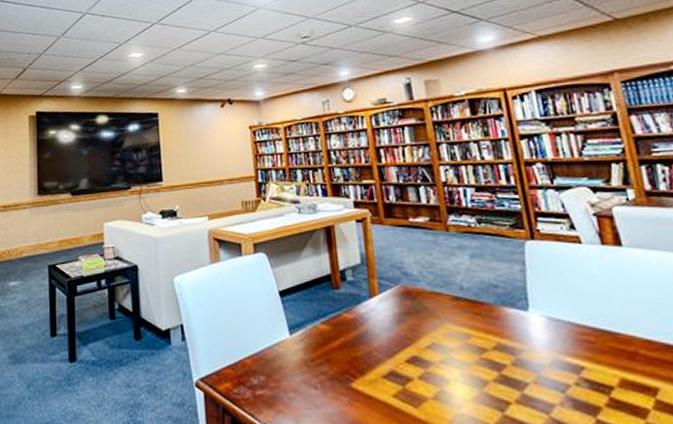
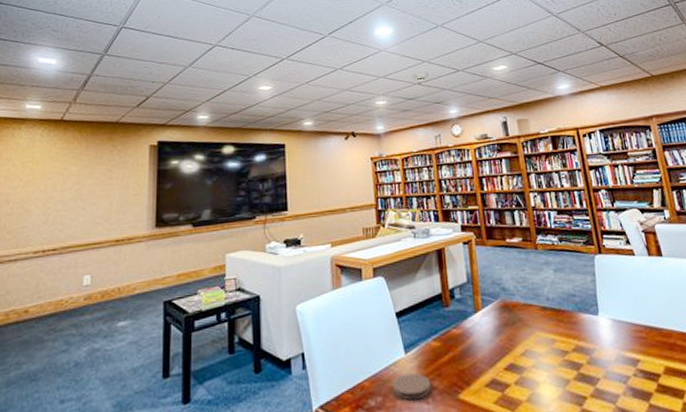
coaster: none [276,355,319,384] -> present [393,373,431,401]

